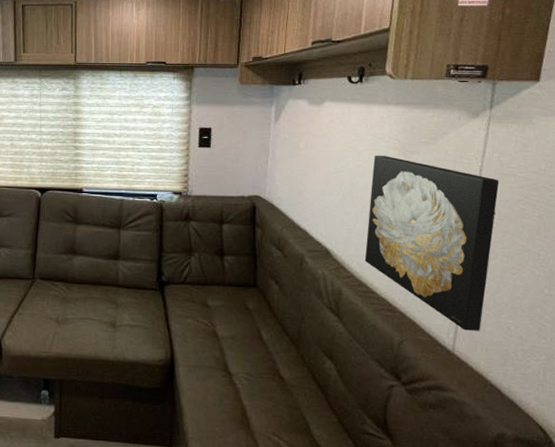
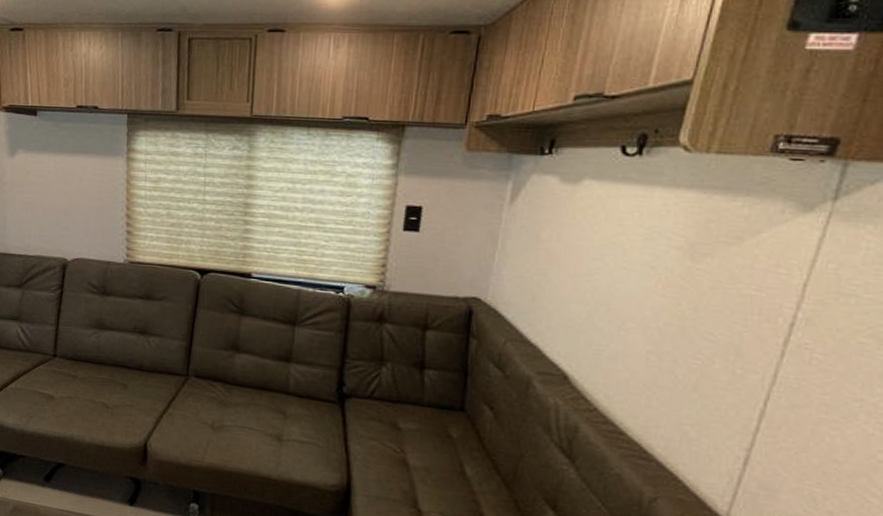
wall art: present [364,156,500,331] -> none [615,256,832,498]

